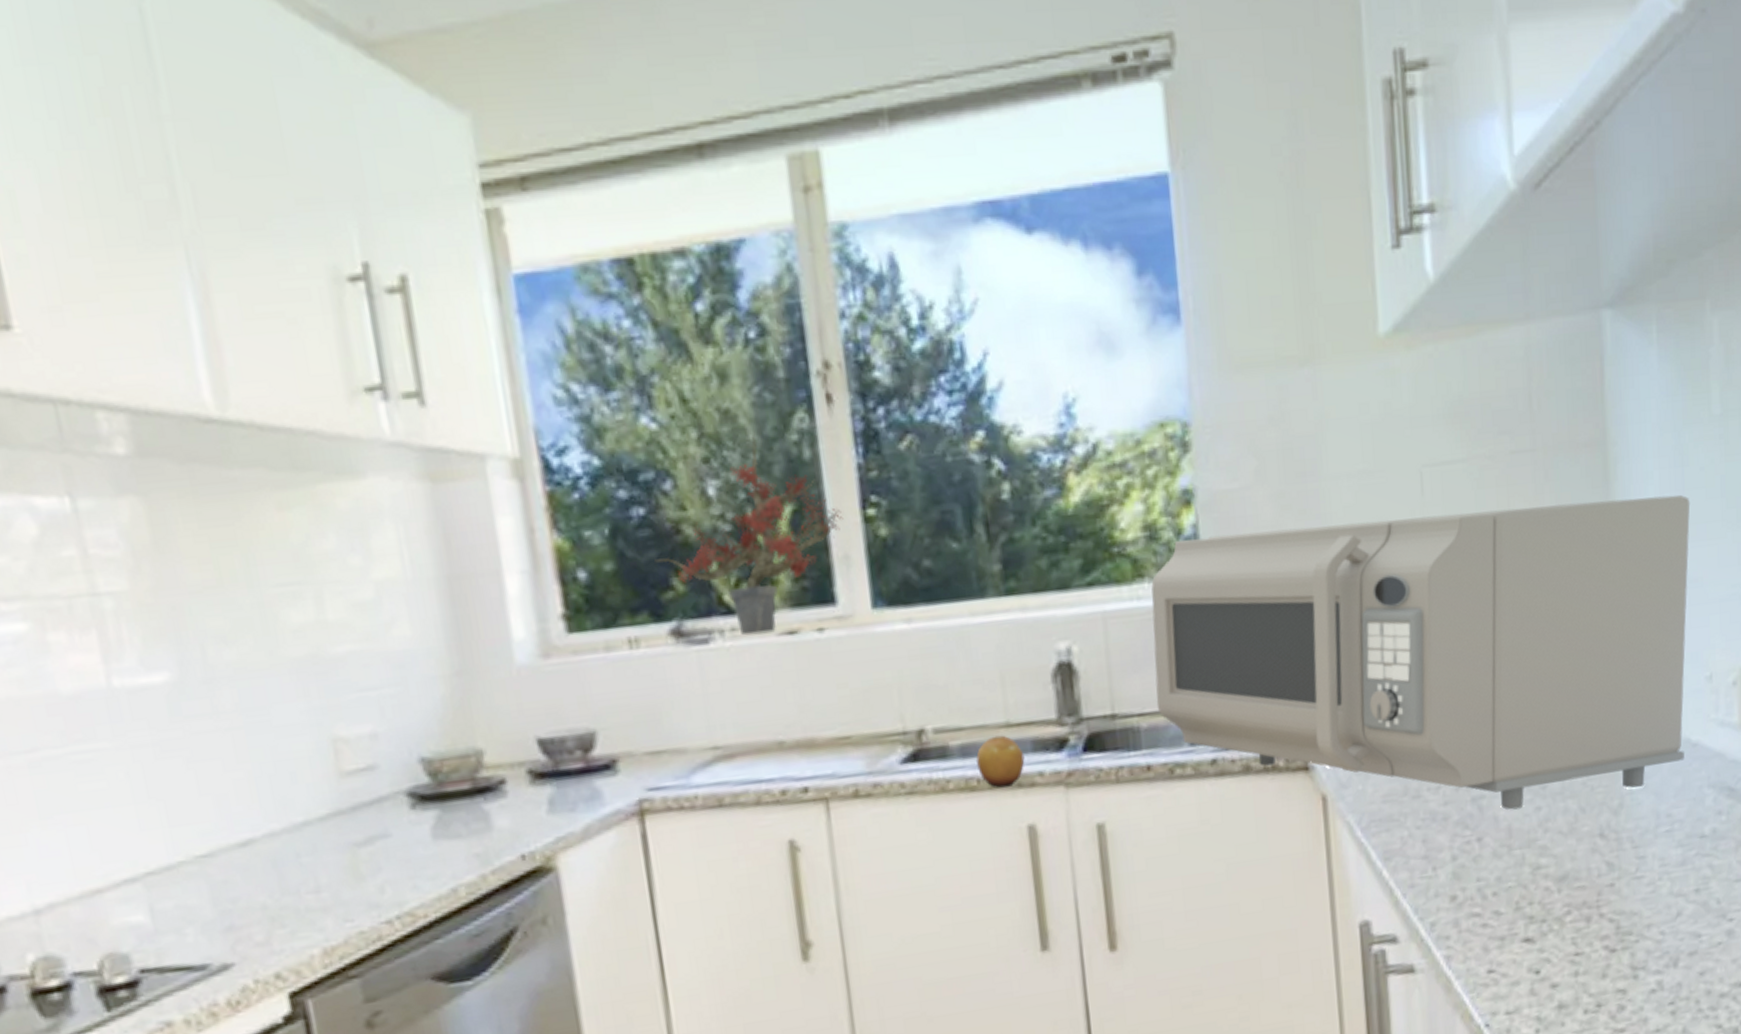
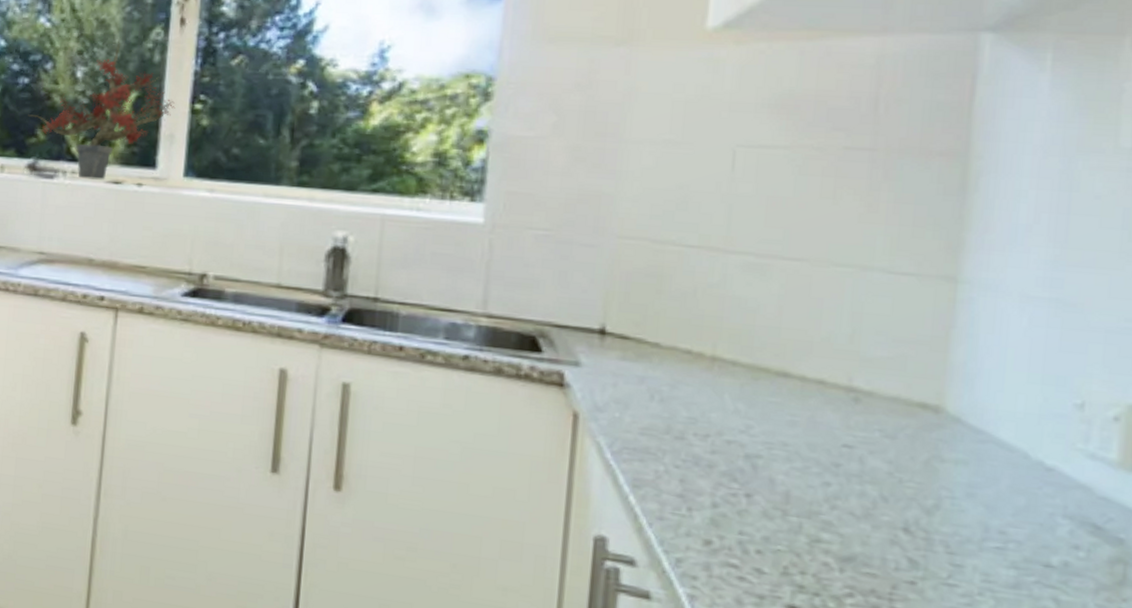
fruit: present [976,735,1025,789] -> none [245,292,288,335]
microwave: present [1151,494,1691,810] -> none [418,170,1077,496]

